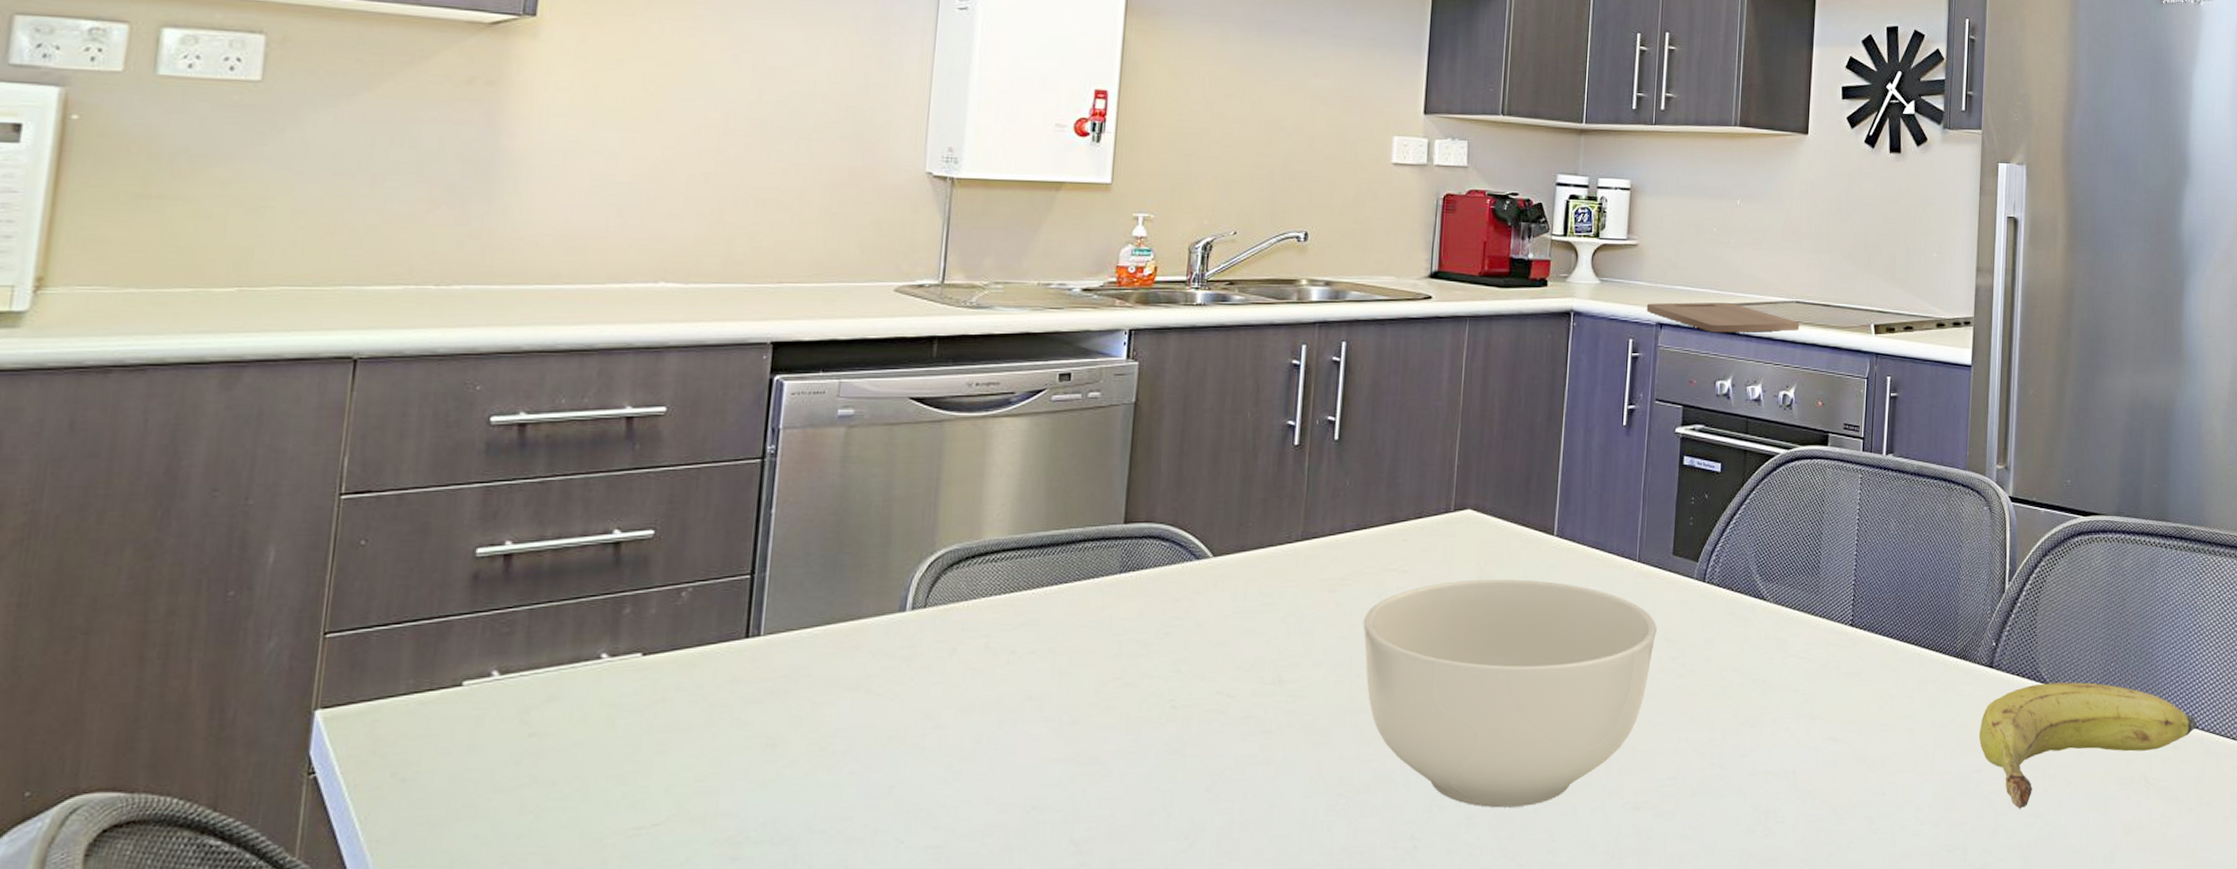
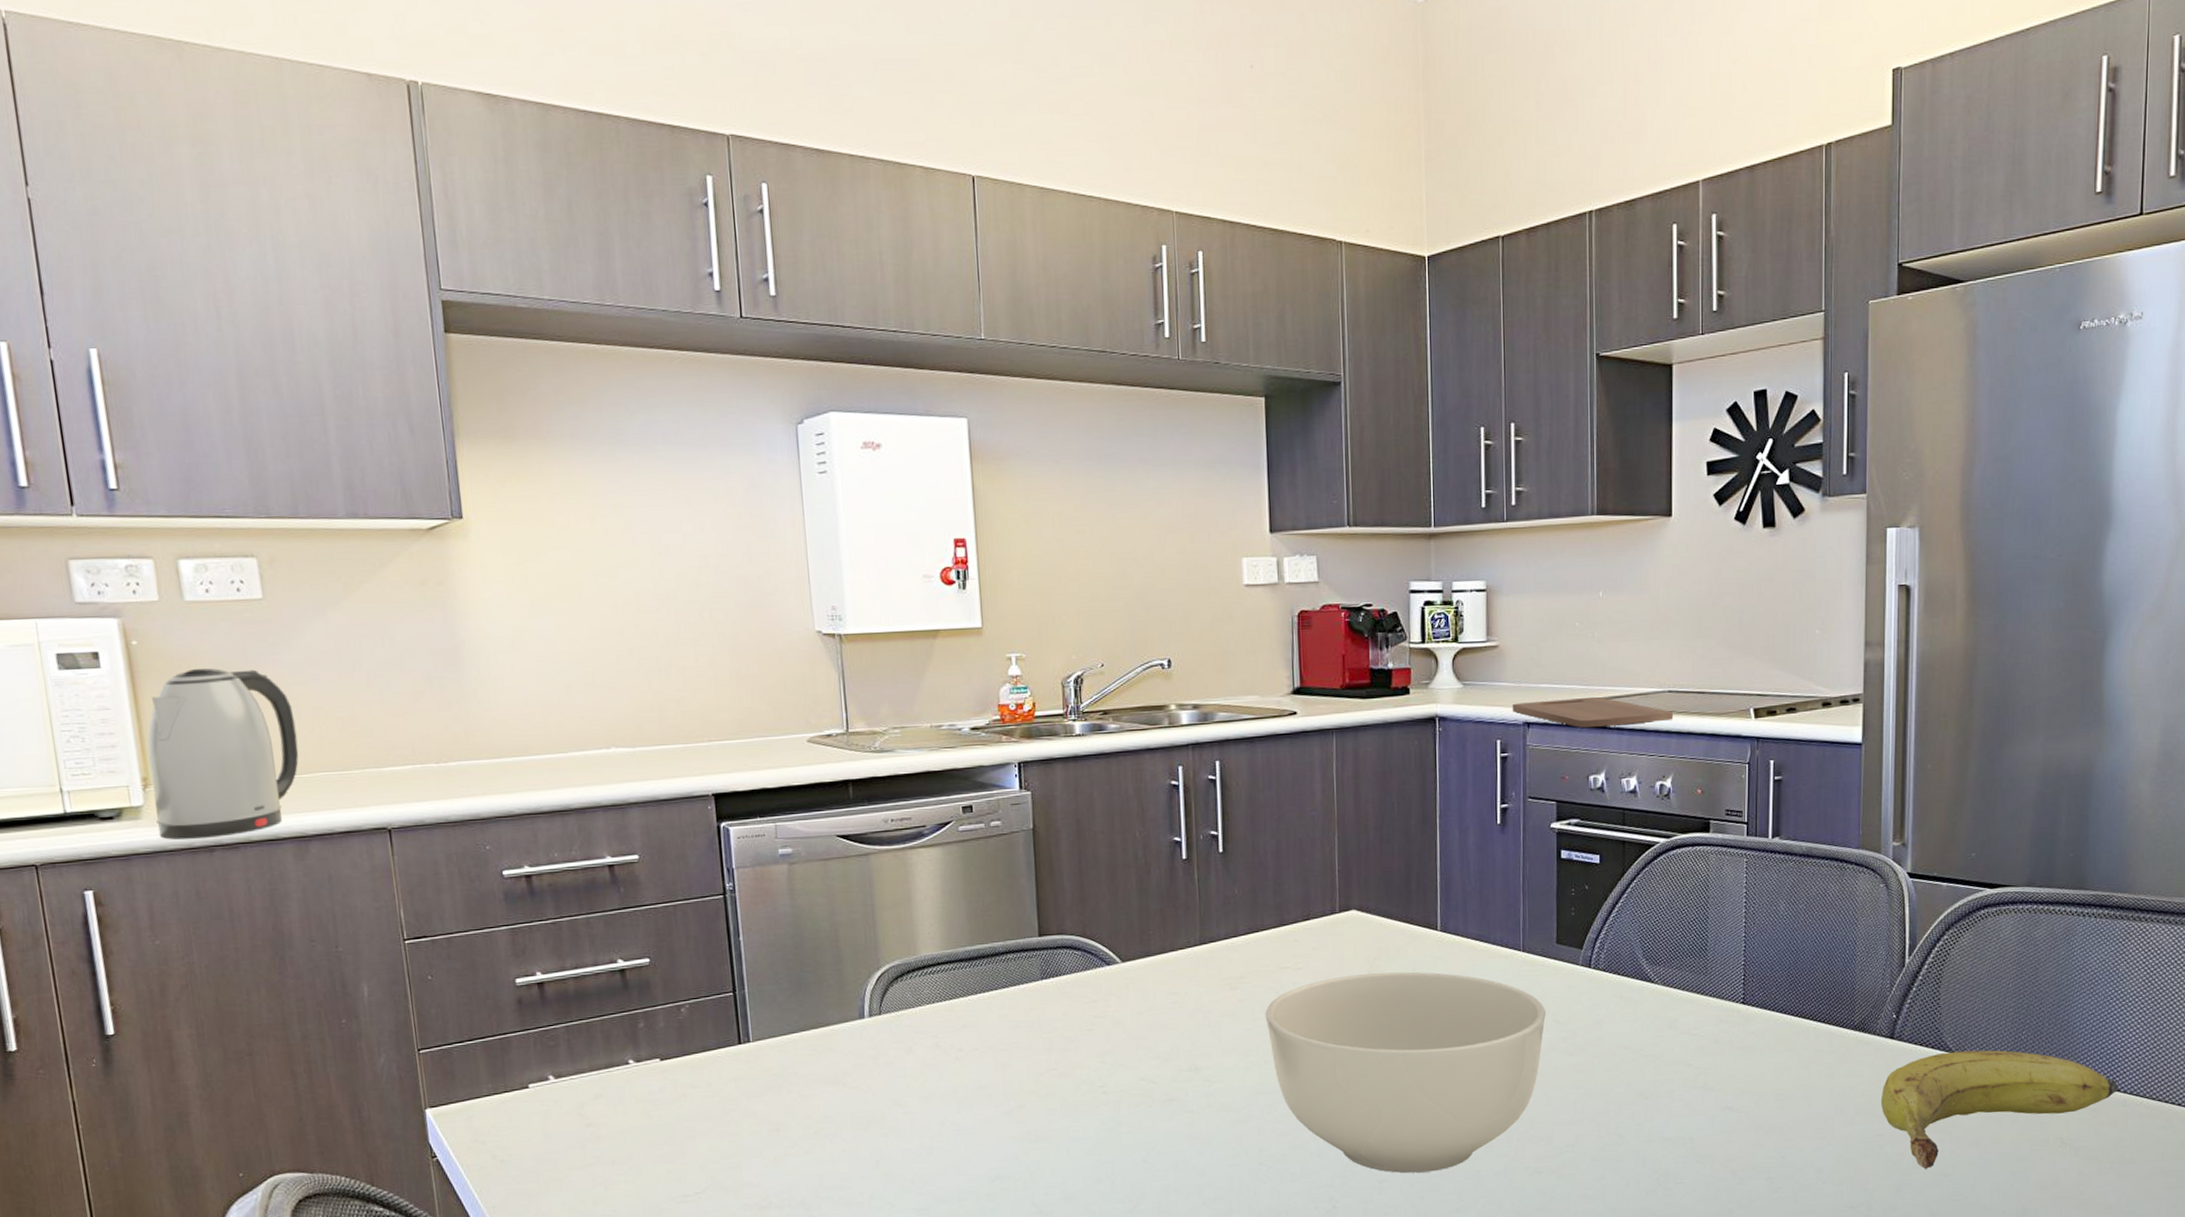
kettle: none [40,154,265,357] -> present [147,668,299,841]

